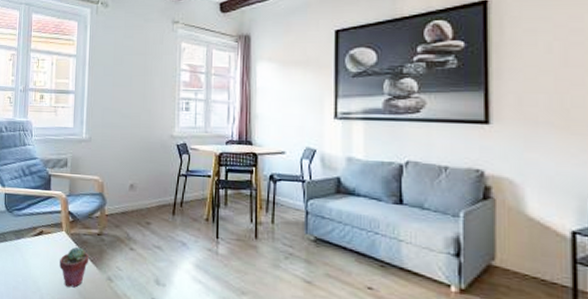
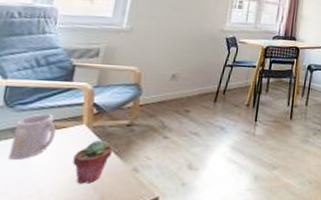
mug: none [14,219,44,260] -> present [8,113,56,159]

